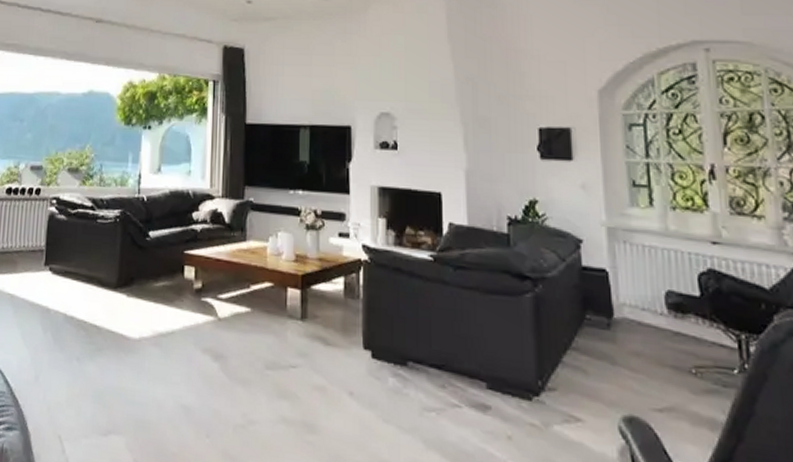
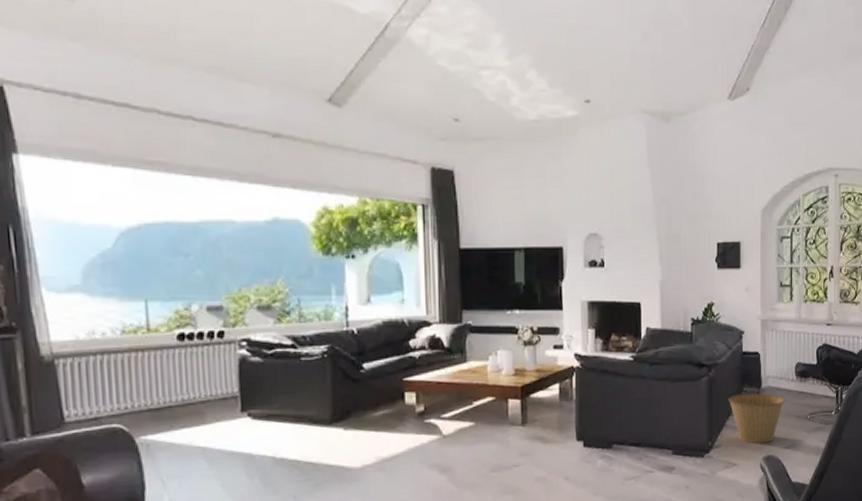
basket: none [564,322,653,398] -> present [728,393,785,444]

